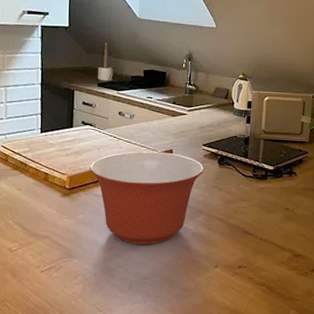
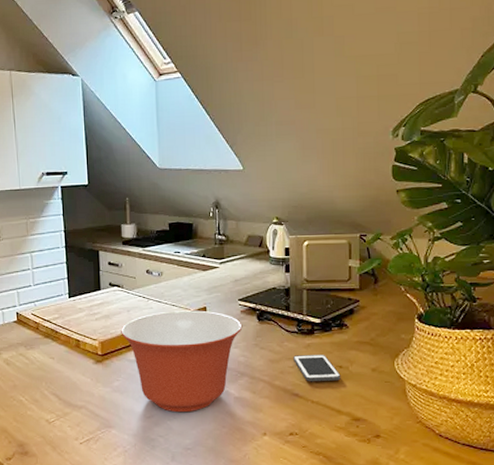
cell phone: none [247,197,287,222] -> present [293,354,341,382]

